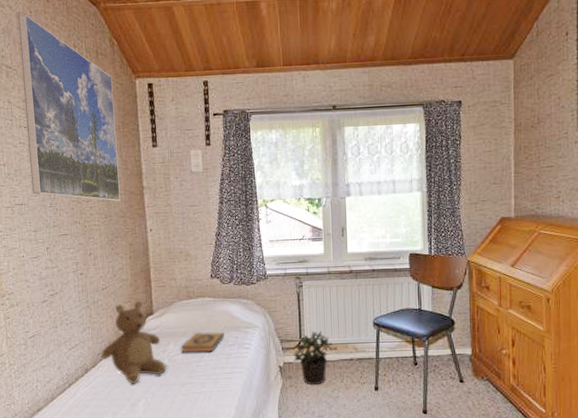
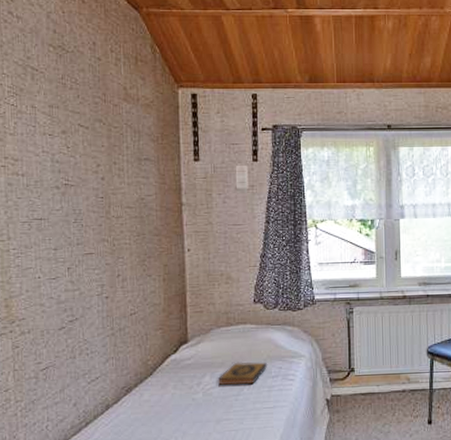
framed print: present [17,13,121,201] -> none [48,13,156,218]
teddy bear: present [101,300,167,384] -> none [126,327,201,421]
potted plant: present [292,330,338,385] -> none [341,360,389,420]

